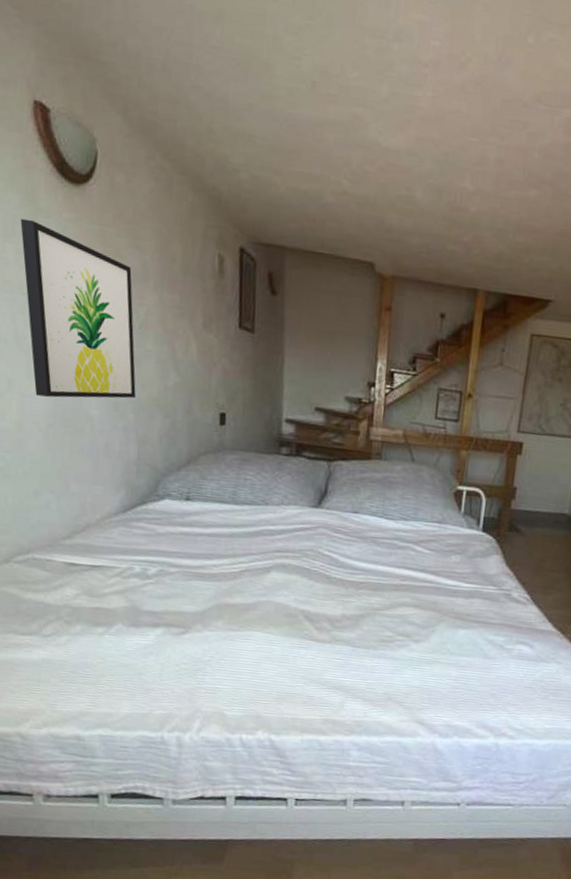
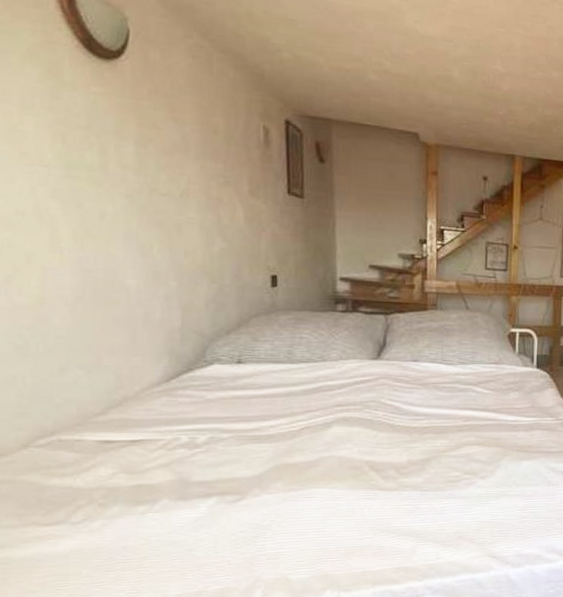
wall art: present [20,218,136,399] -> none [41,91,178,269]

